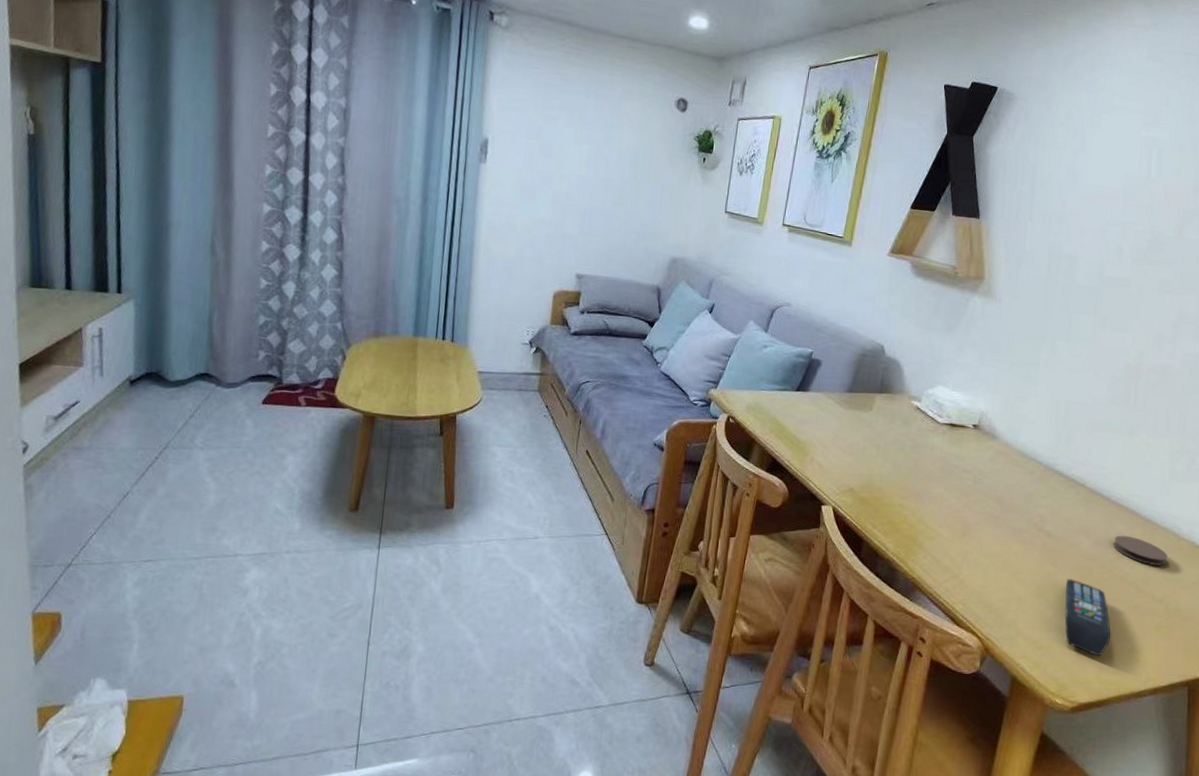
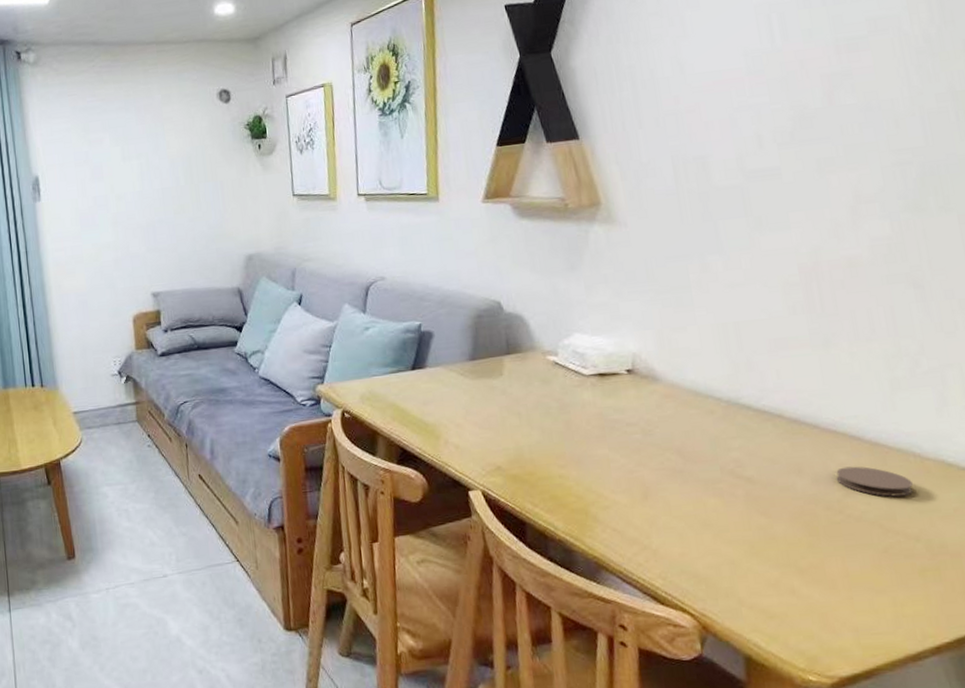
remote control: present [1065,579,1111,656] -> none [787,529,862,616]

